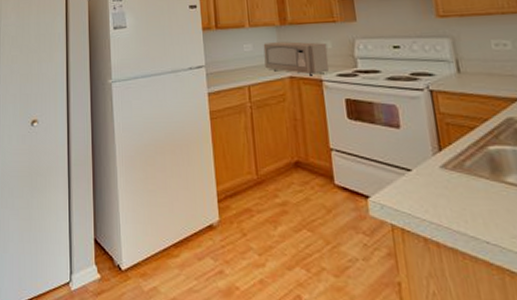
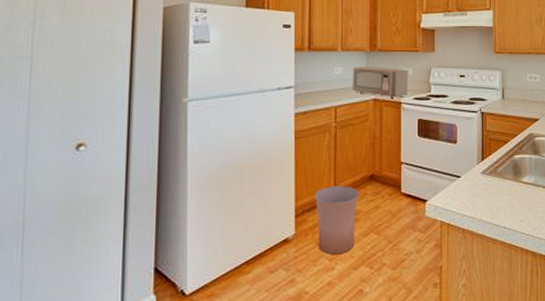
waste bin: none [236,171,286,250] -> present [315,185,359,255]

